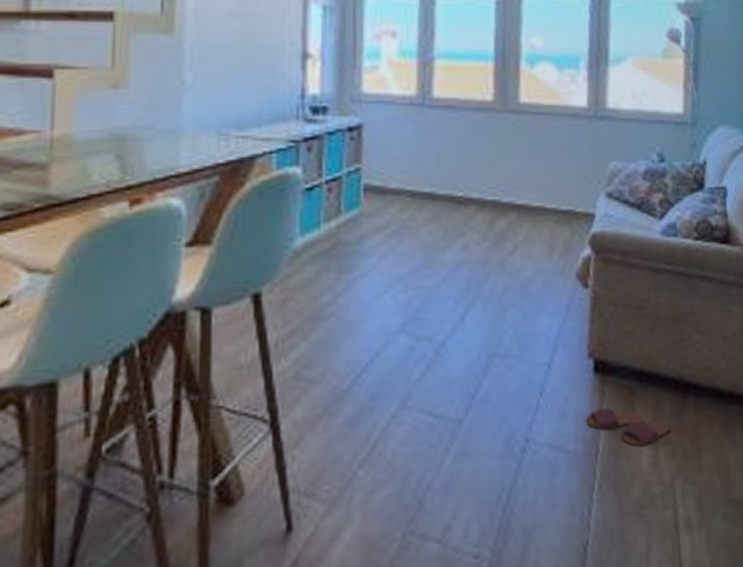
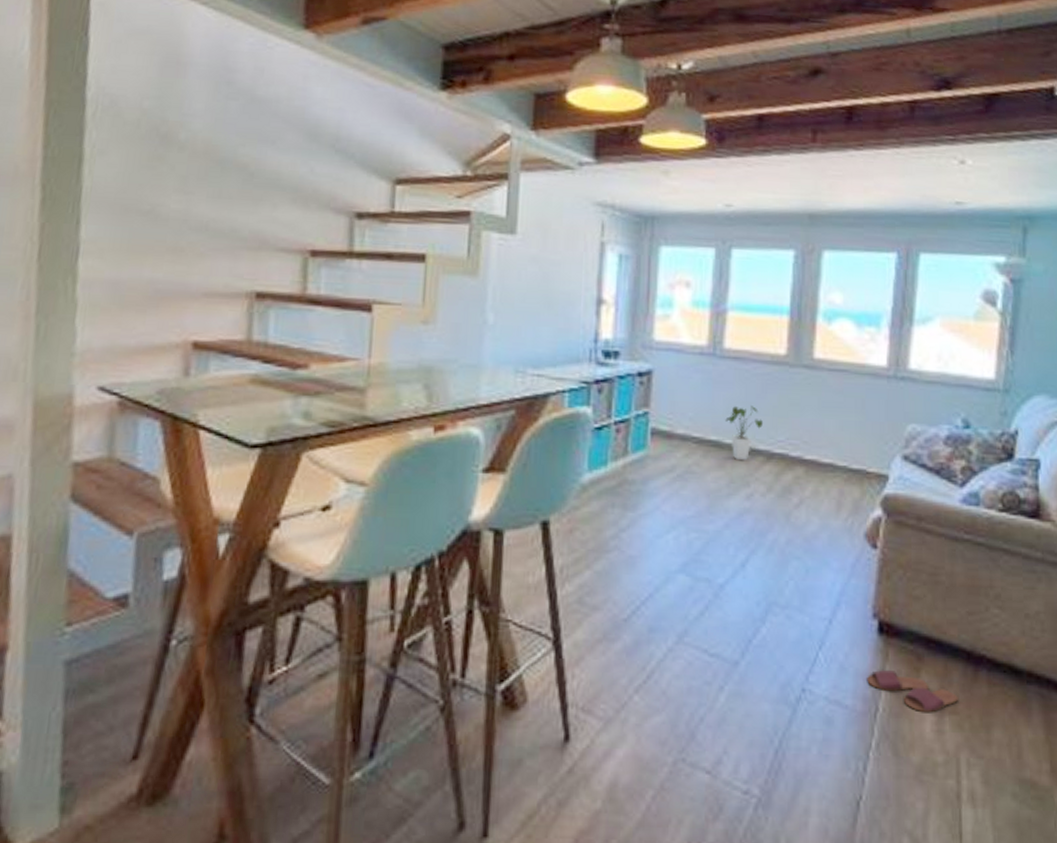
house plant: none [438,154,474,210] -> present [725,406,763,460]

